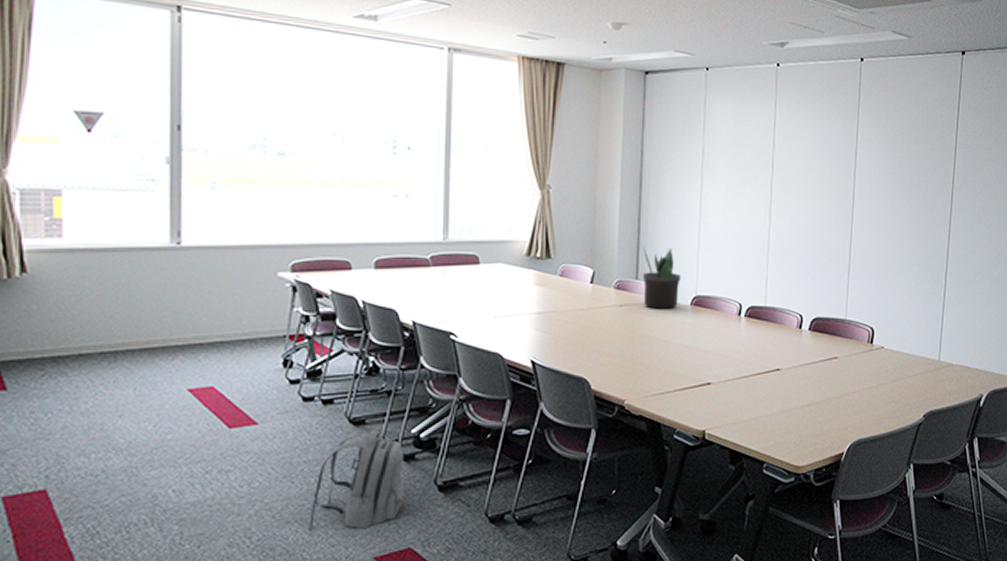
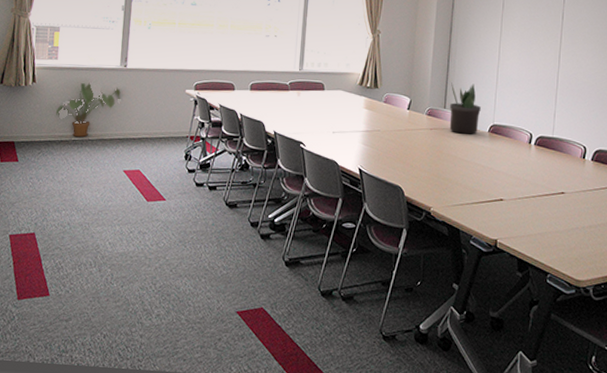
house plant: none [67,269,174,349] -> present [56,82,121,138]
backpack: present [309,430,404,533] -> none [194,212,263,289]

